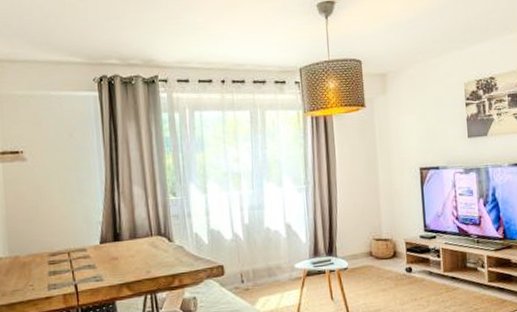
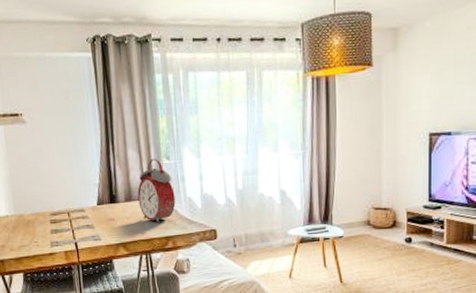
alarm clock: none [142,194,182,260] -> present [137,158,176,222]

